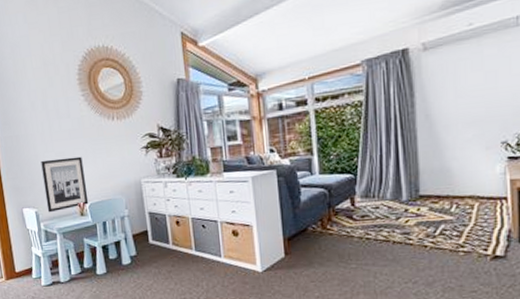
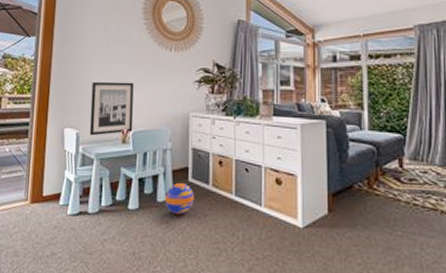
ball: none [129,245,158,274] -> present [164,182,195,215]

